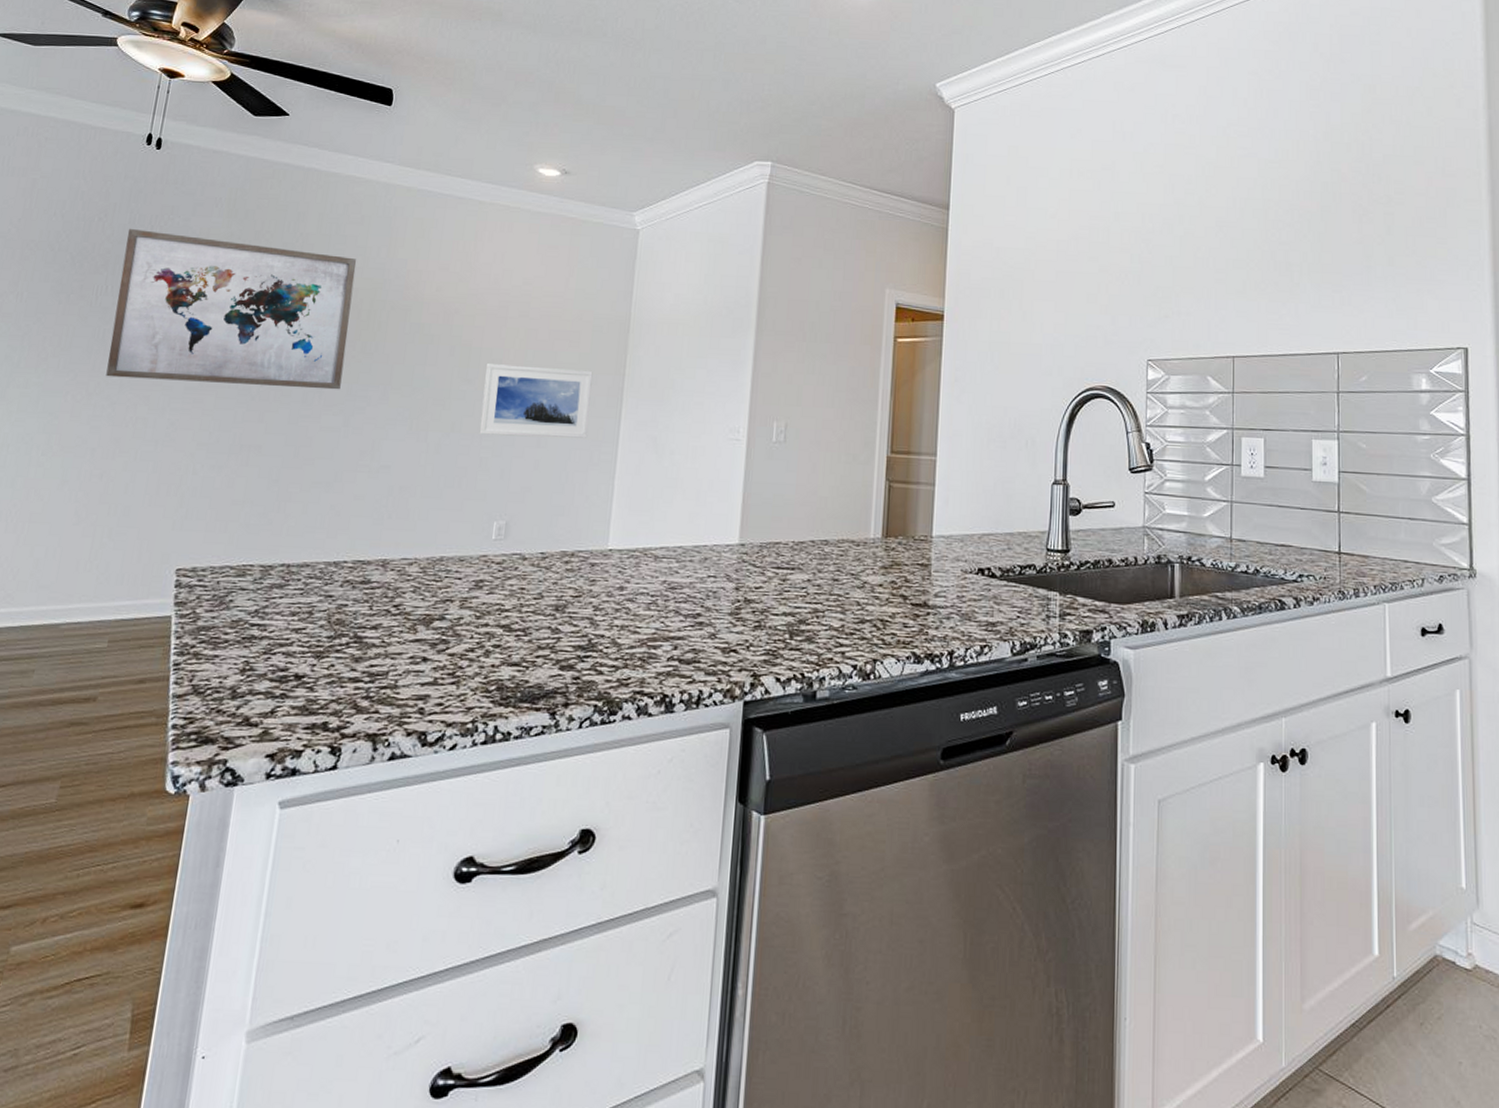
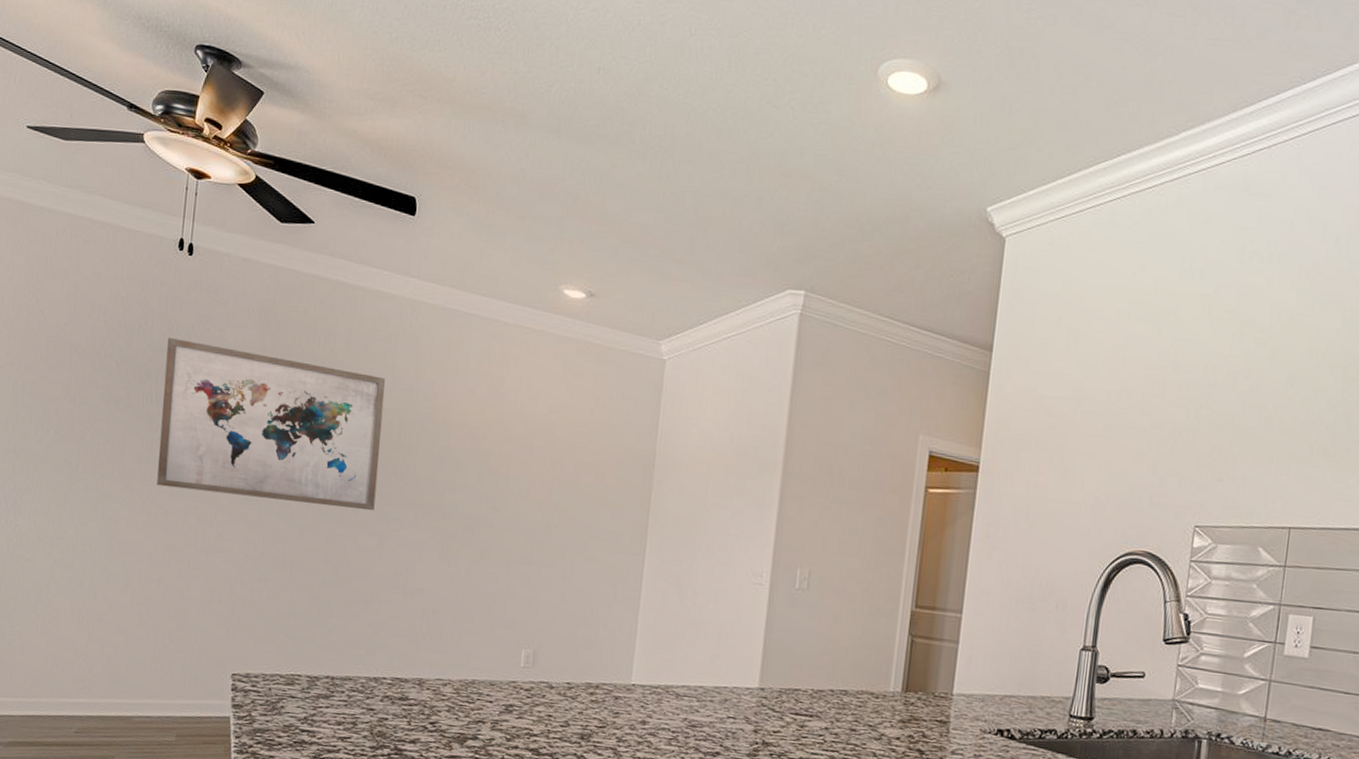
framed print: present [479,364,593,438] -> none [507,493,618,573]

